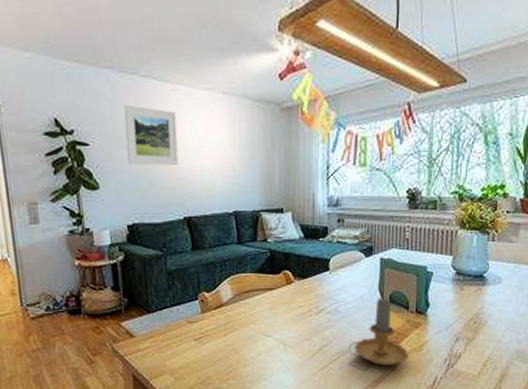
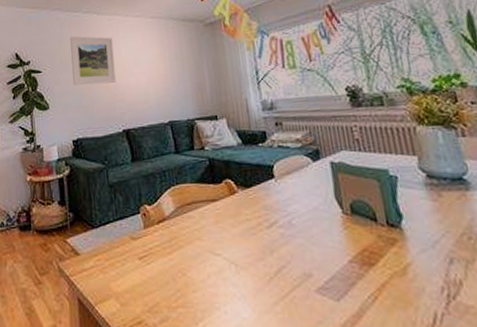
candle: present [349,296,408,366] -> none [312,206,391,295]

